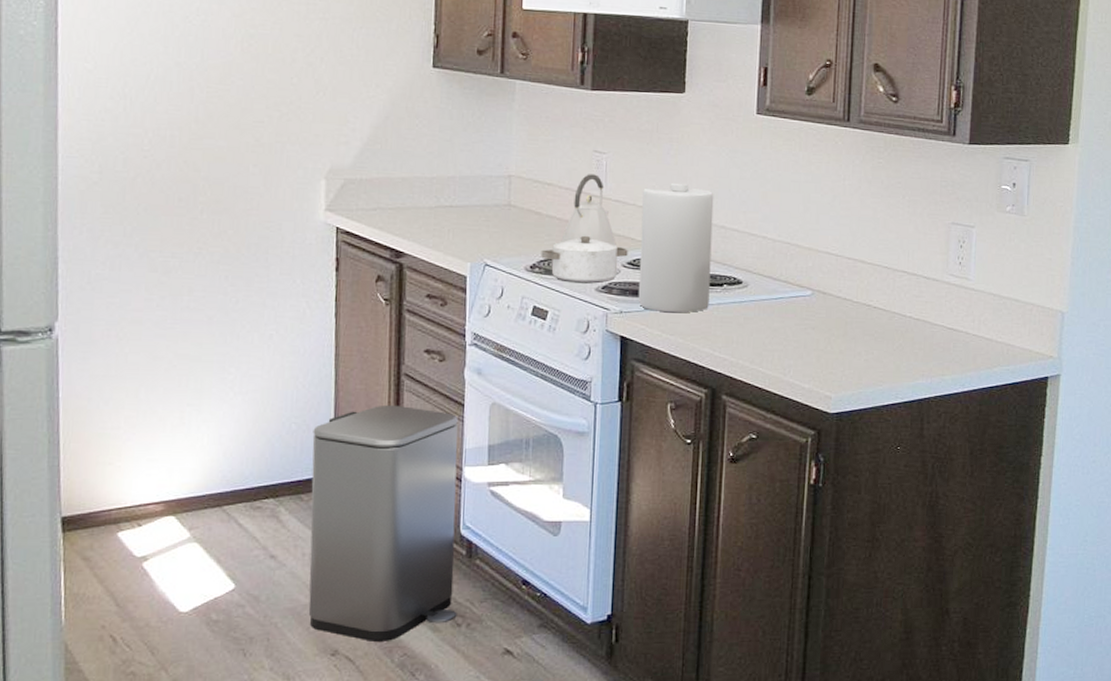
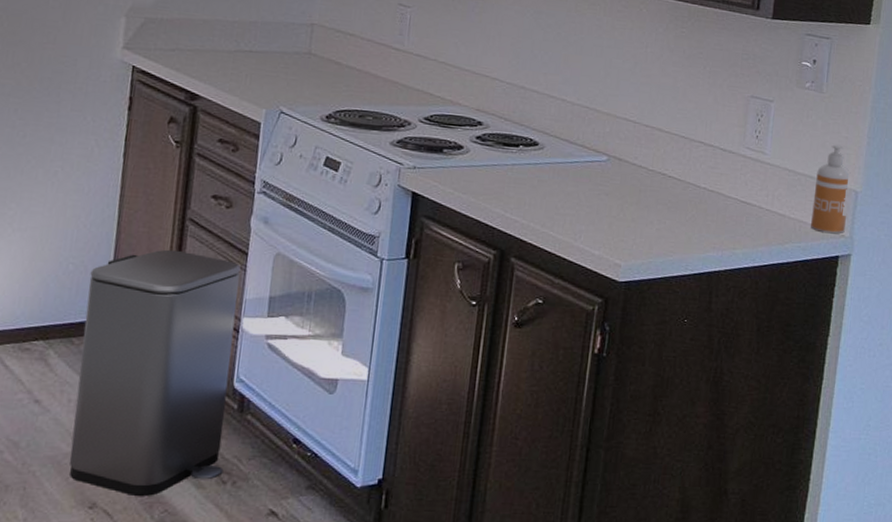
cooking pot: present [541,235,628,284] -> none [337,88,426,138]
kettle: present [561,174,616,246] -> none [359,27,415,100]
paper towel holder: present [638,182,714,313] -> none [432,40,516,172]
soap dispenser: none [1019,267,1056,356] -> present [811,144,851,235]

